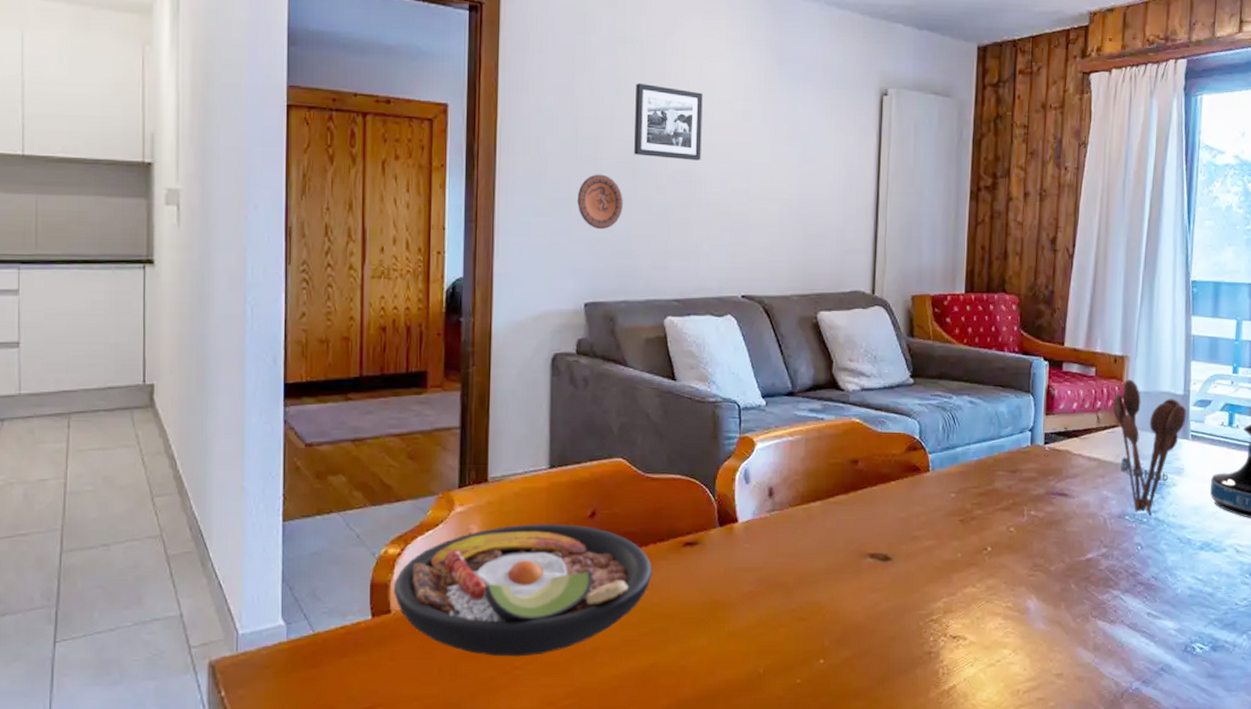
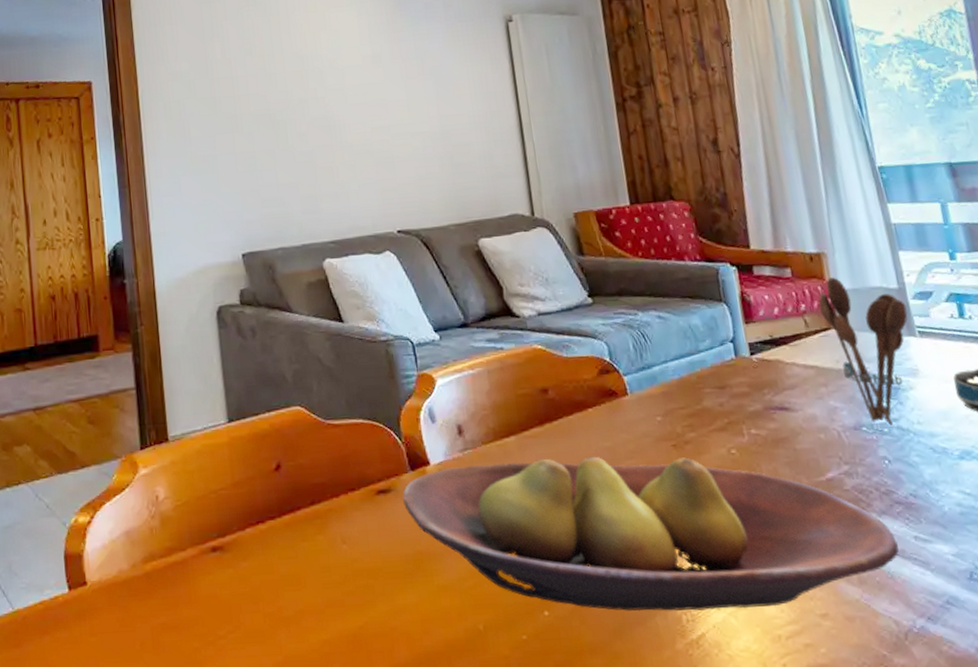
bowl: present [394,523,653,657] -> none [87,479,348,626]
decorative plate: present [576,174,623,230] -> none [222,129,267,182]
picture frame: present [634,83,703,161] -> none [264,40,337,108]
fruit bowl: none [708,524,1132,666] -> present [402,456,899,612]

